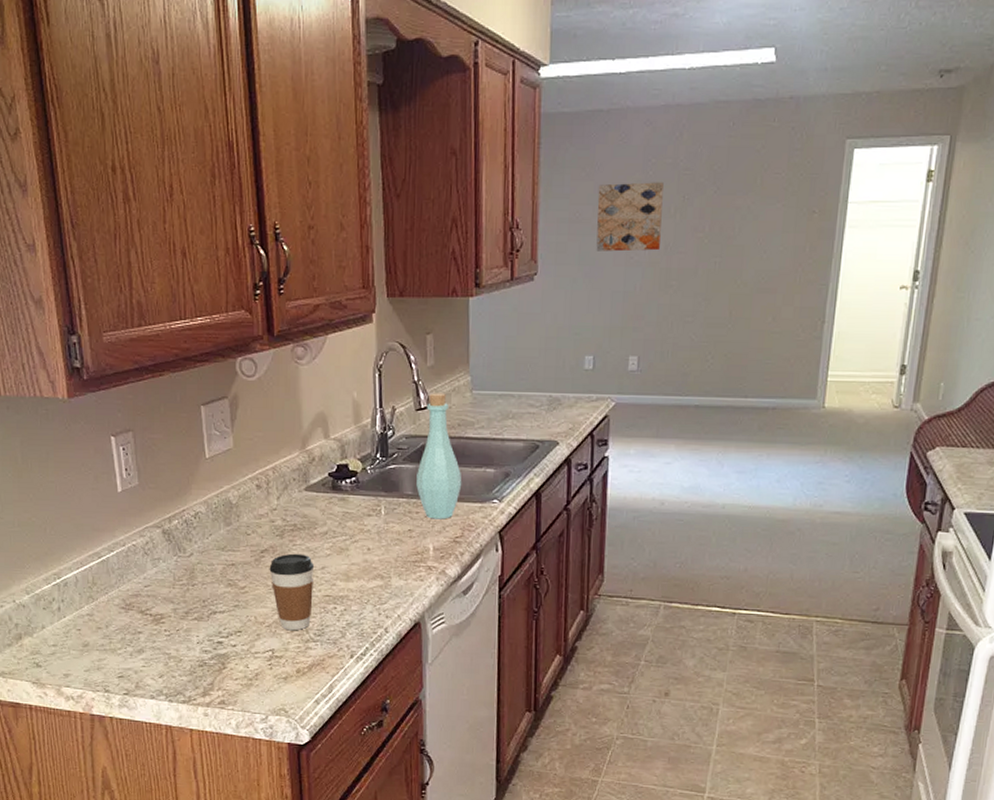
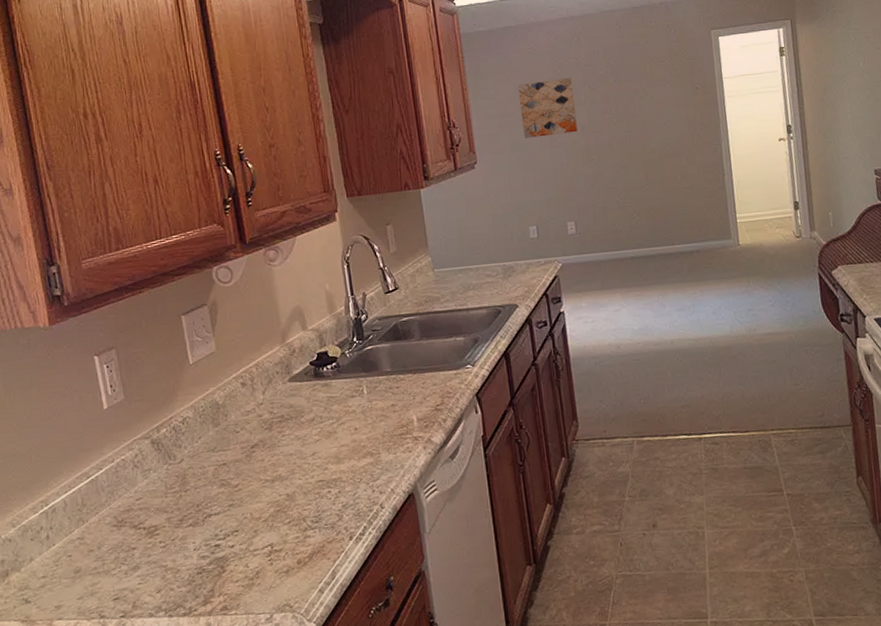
coffee cup: present [269,553,315,631] -> none [260,443,307,522]
bottle: present [416,393,462,520] -> none [393,275,436,392]

